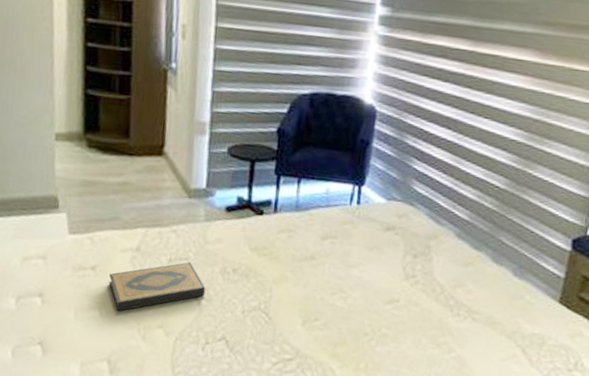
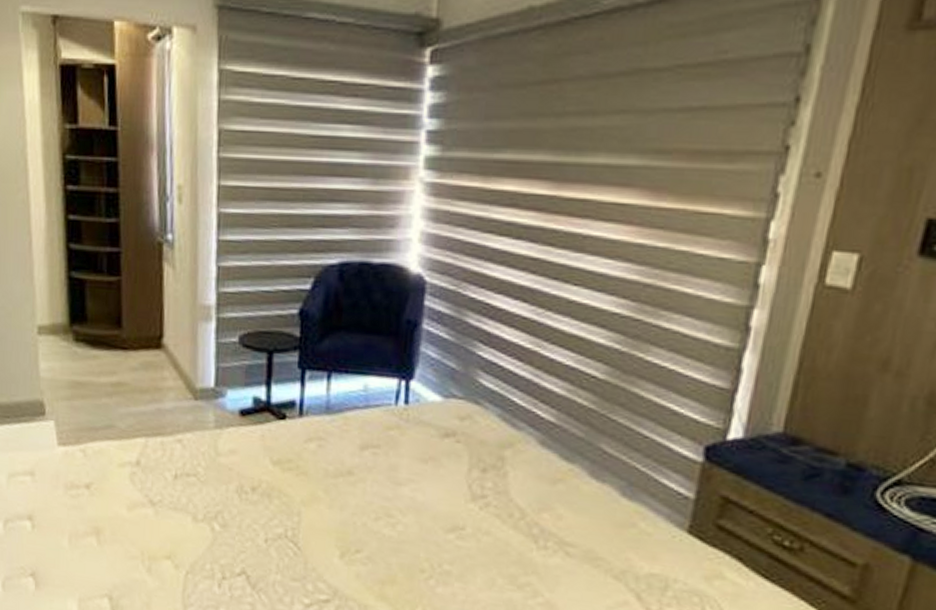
hardback book: present [109,262,206,311] -> none [106,479,219,538]

